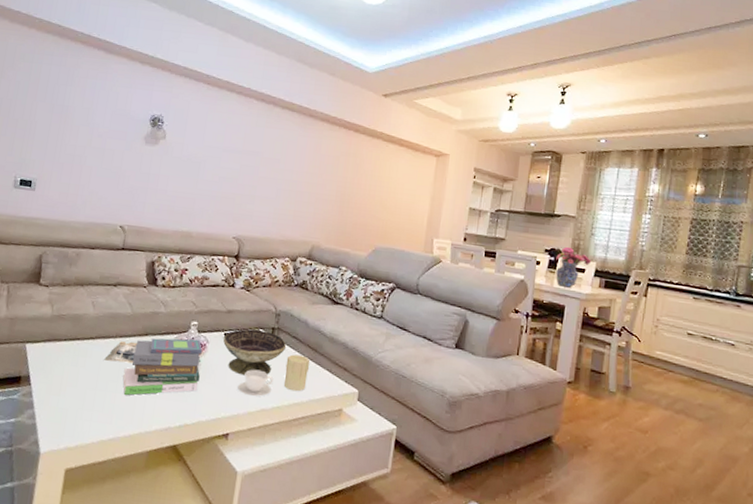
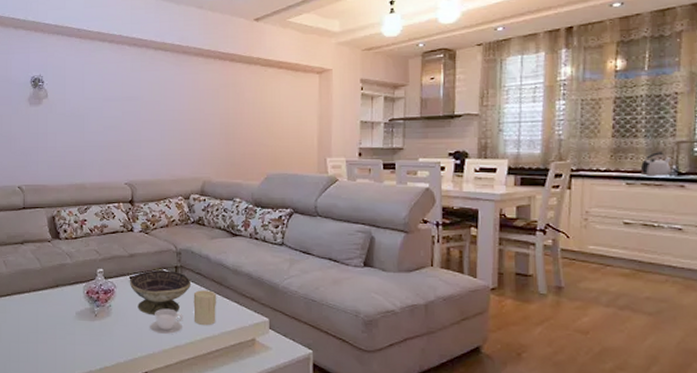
magazine: present [104,341,137,364] -> none [22,294,50,315]
books: present [123,338,202,395] -> none [42,285,112,344]
flower arrangement: present [556,246,592,288] -> none [462,147,503,190]
kettle: none [706,272,732,296] -> present [640,152,672,177]

